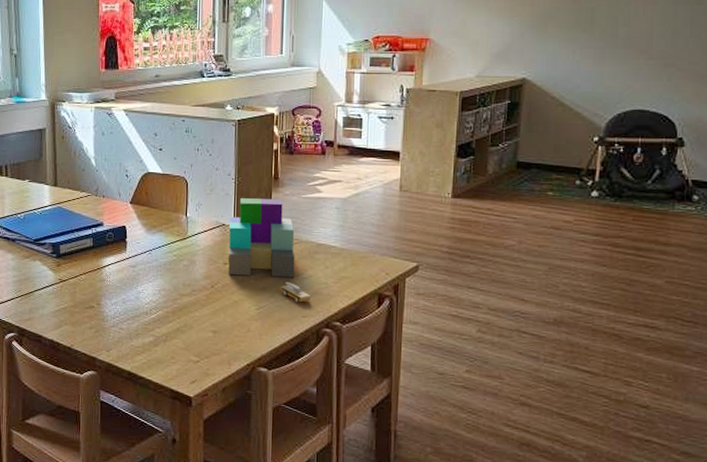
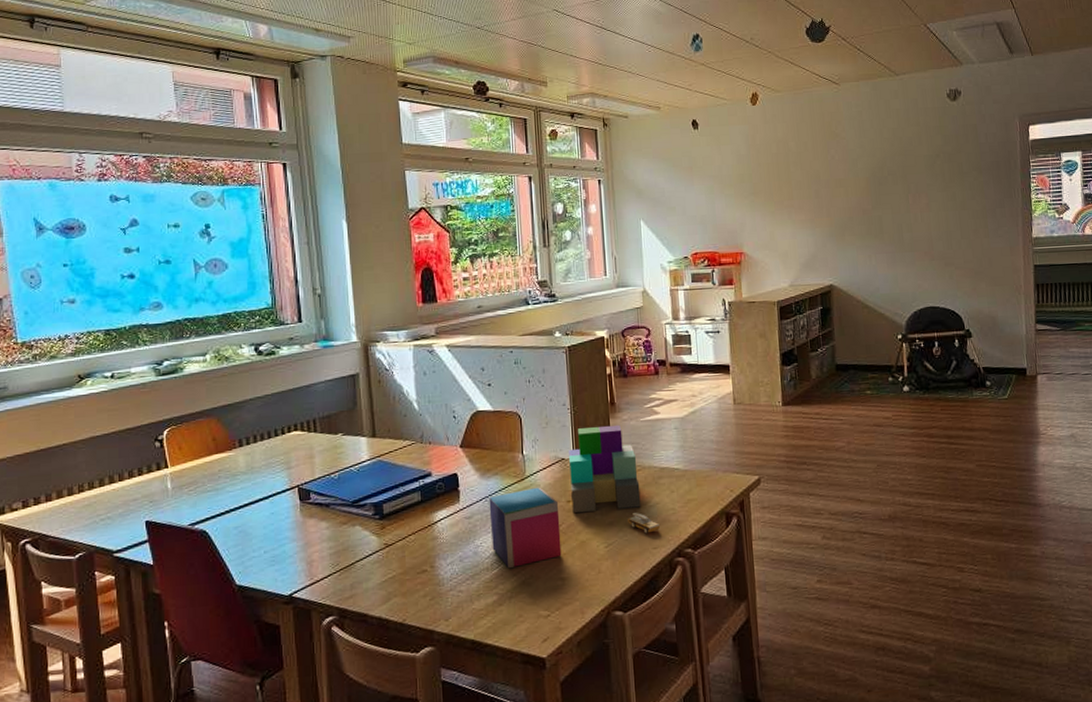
toy block: none [152,247,216,316] -> present [489,487,562,569]

